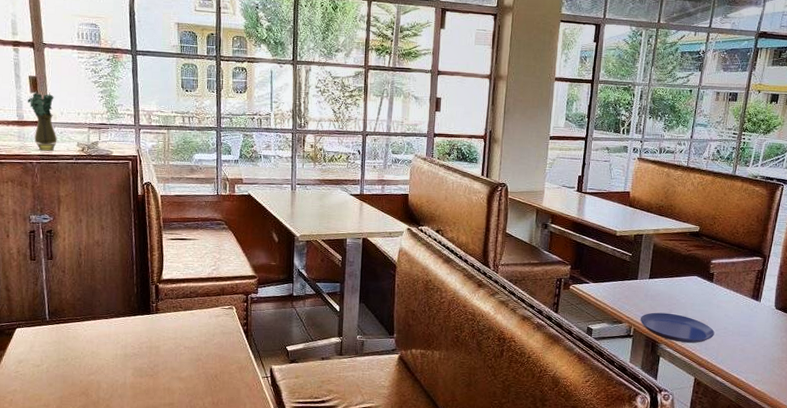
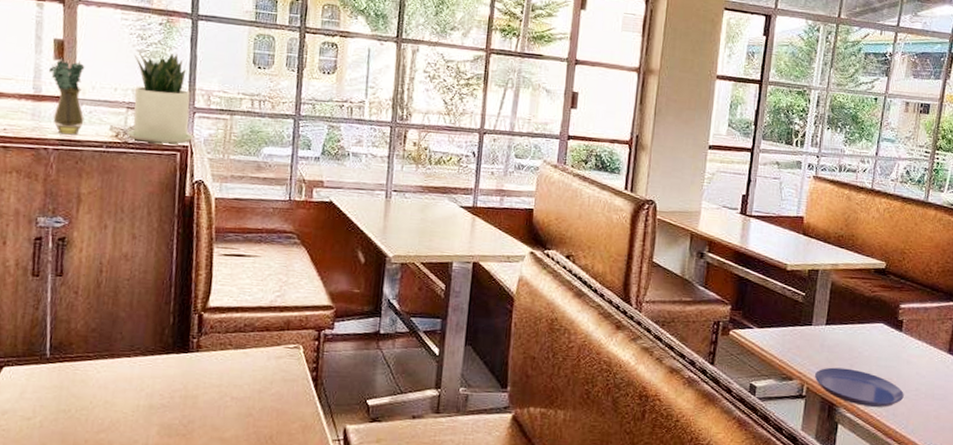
planter: none [90,82,141,155] -> present [127,50,194,144]

